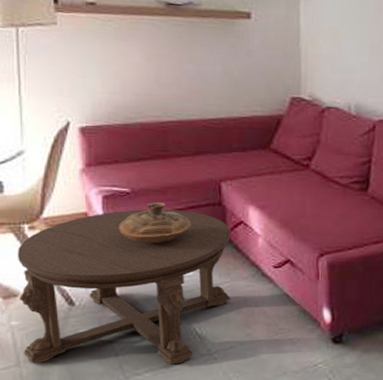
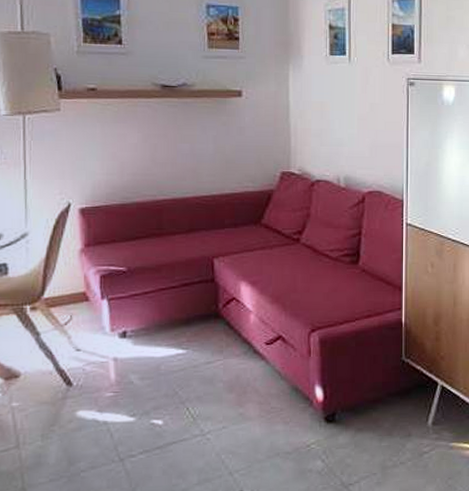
coffee table: present [17,209,230,365] -> none [19,287,223,446]
decorative bowl: present [119,202,191,244] -> none [116,280,185,322]

